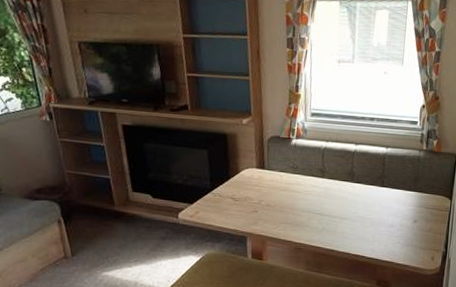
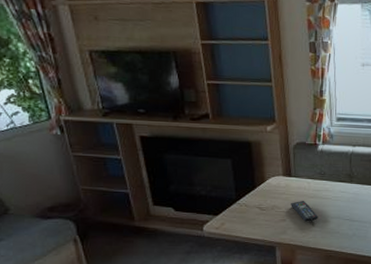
remote control: none [263,192,289,214] -> present [291,200,318,222]

